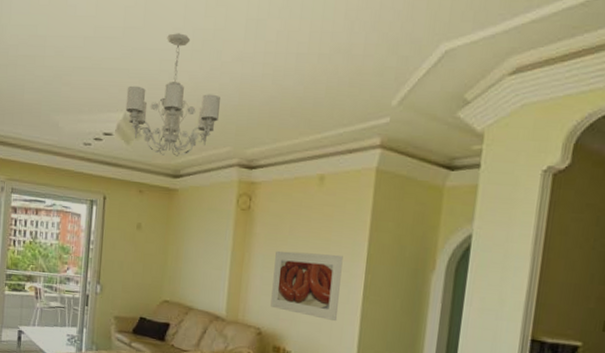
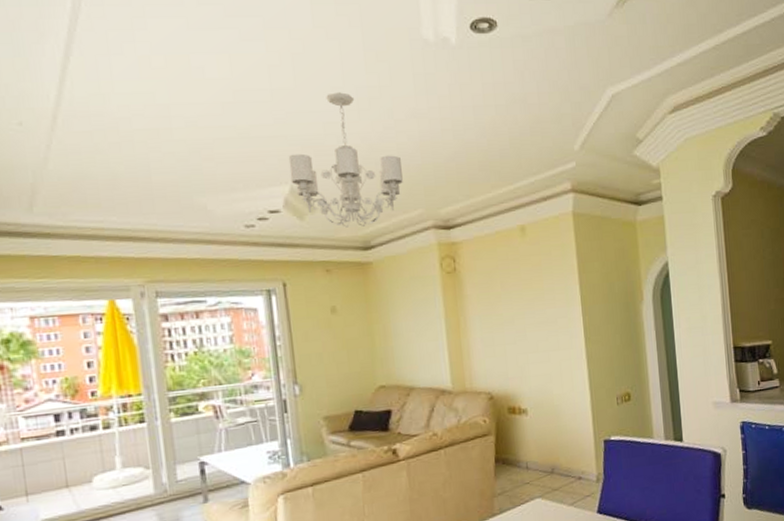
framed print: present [270,250,343,322] -> none [492,302,566,369]

